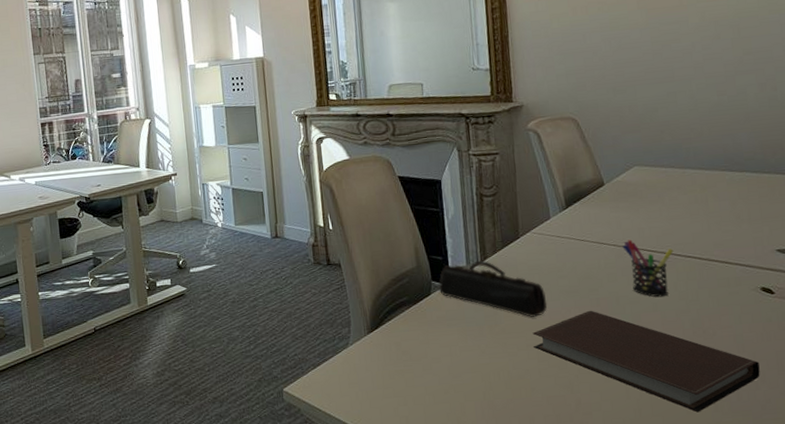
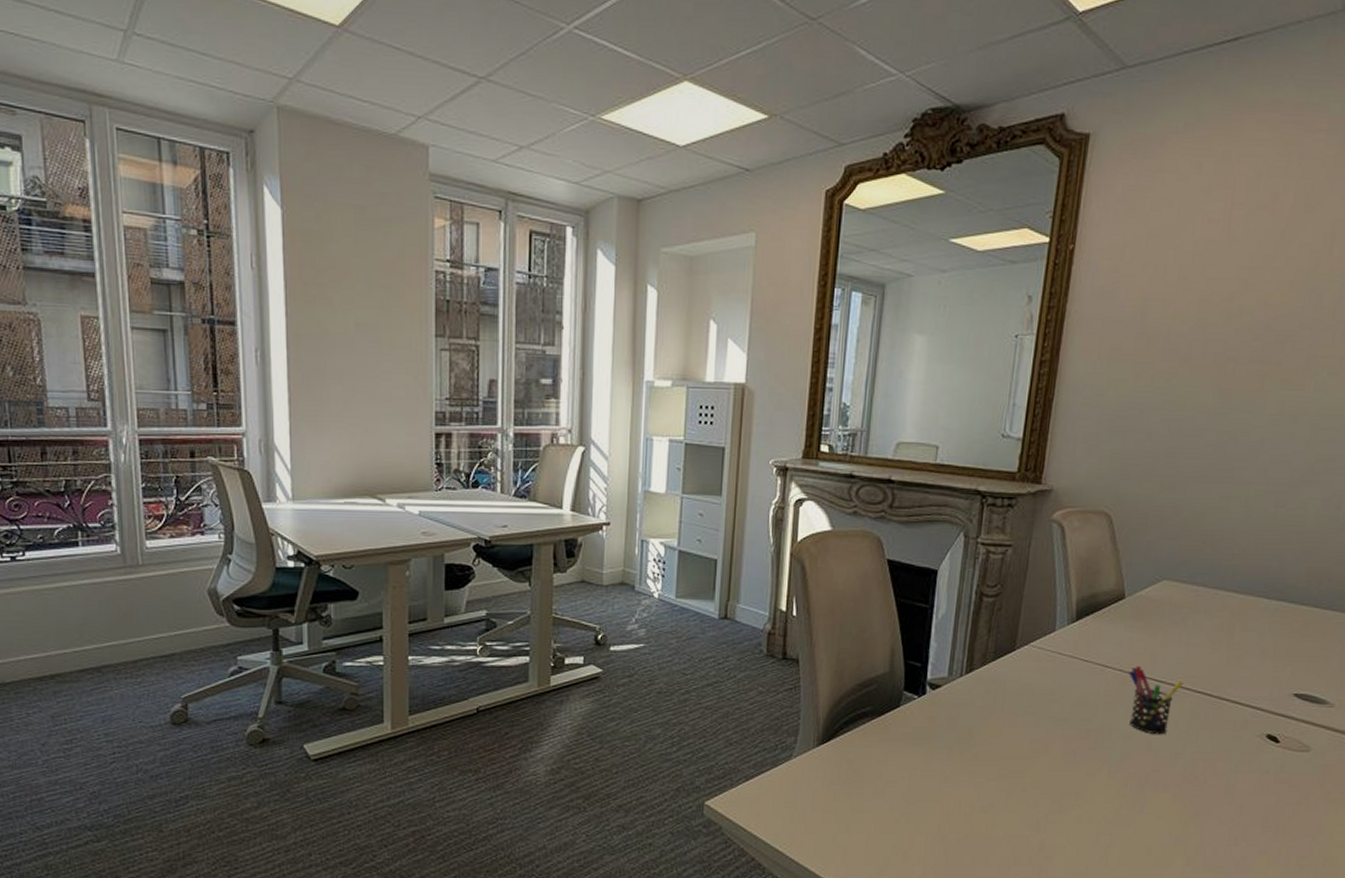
pencil case: present [438,260,548,317] -> none [909,672,1031,744]
notebook: present [532,310,760,413] -> none [1005,742,1244,865]

